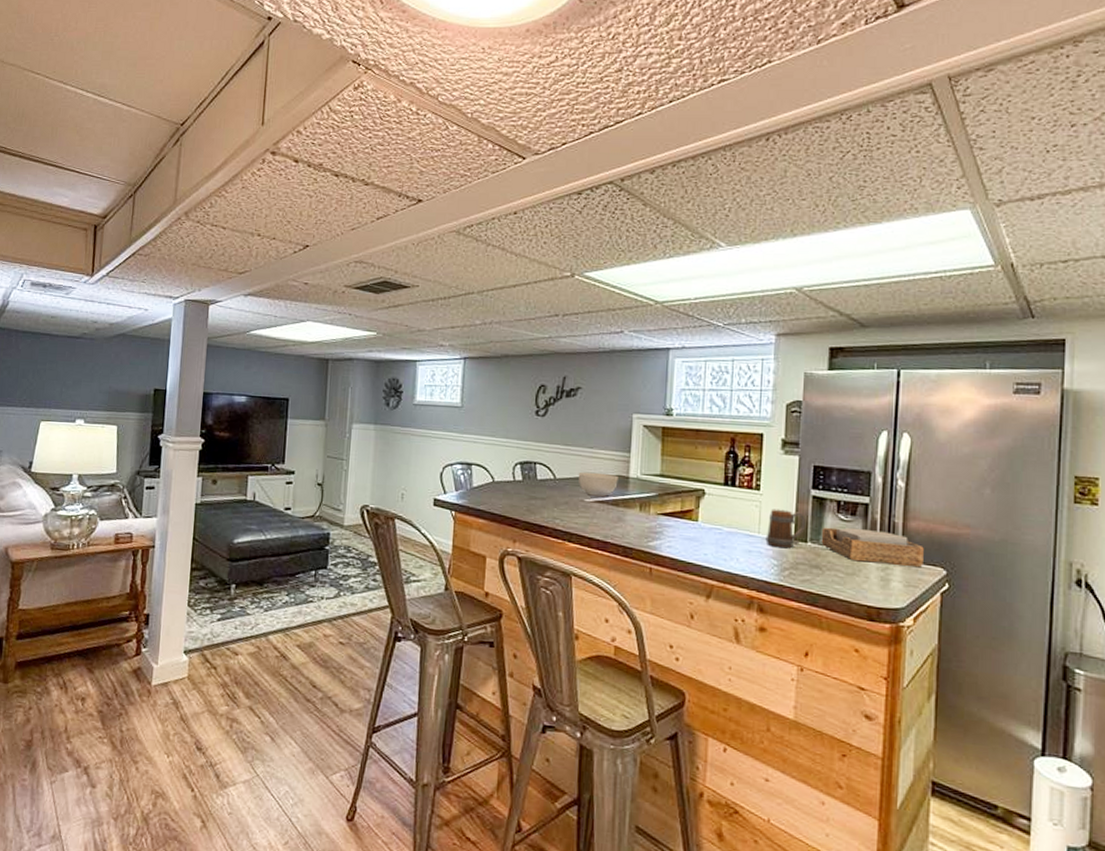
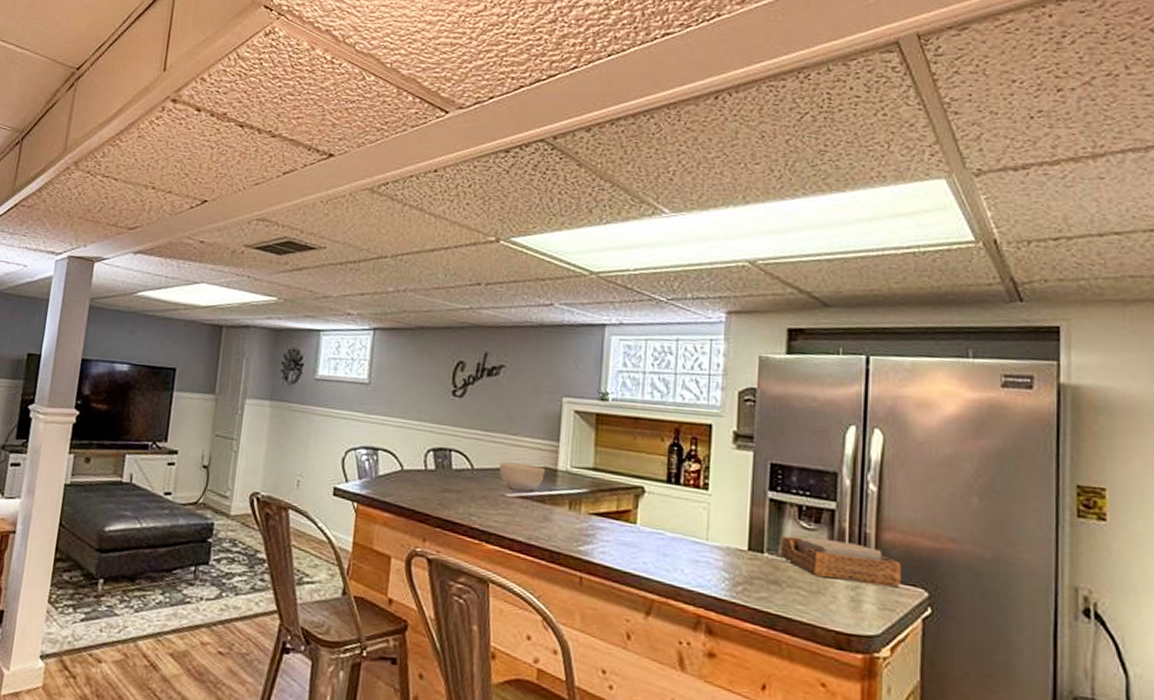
beer mug: present [765,509,807,549] -> none [715,512,763,560]

